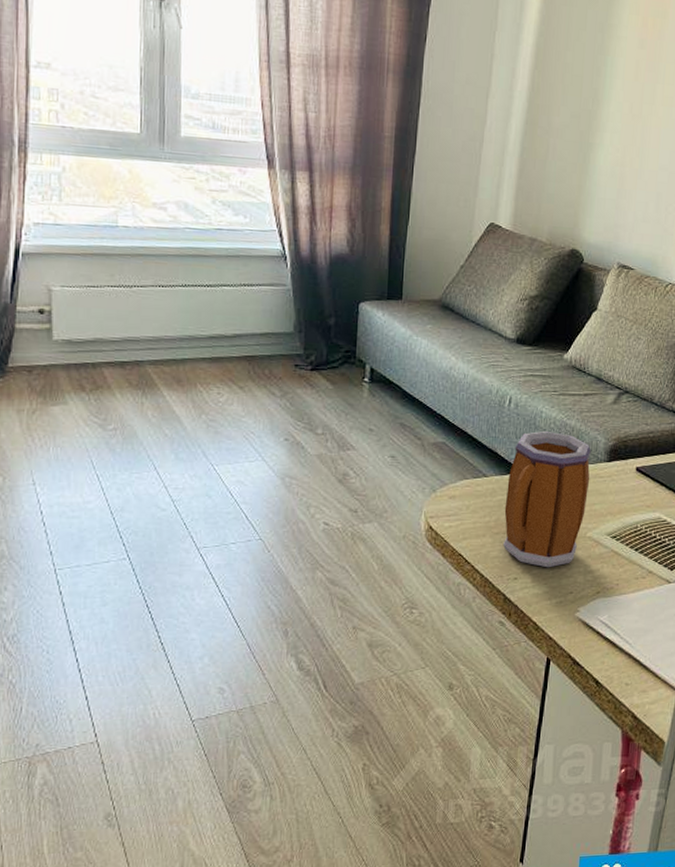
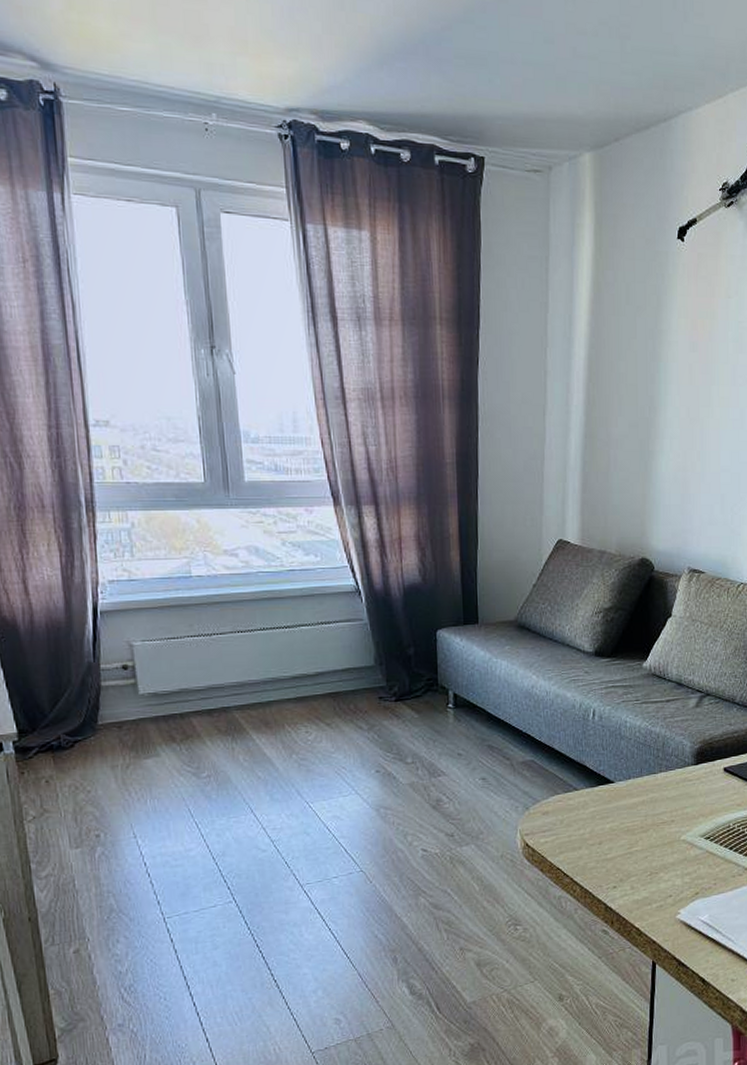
mug: present [503,431,591,568] -> none [598,740,679,874]

